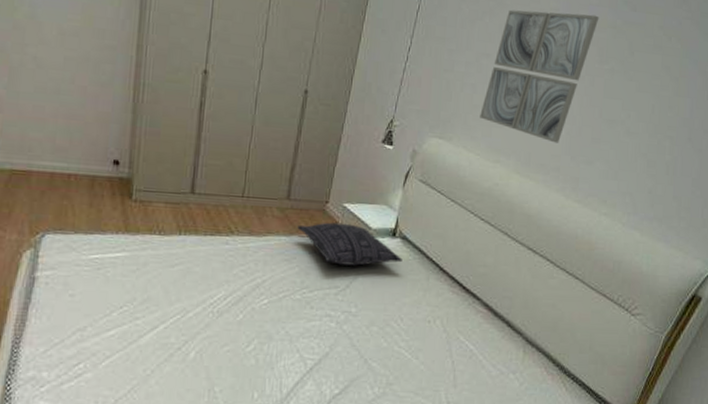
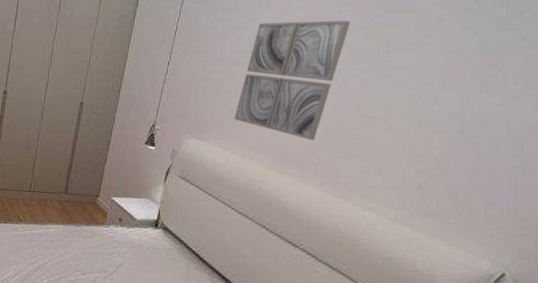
pillow: present [297,222,402,266] -> none [73,213,164,253]

